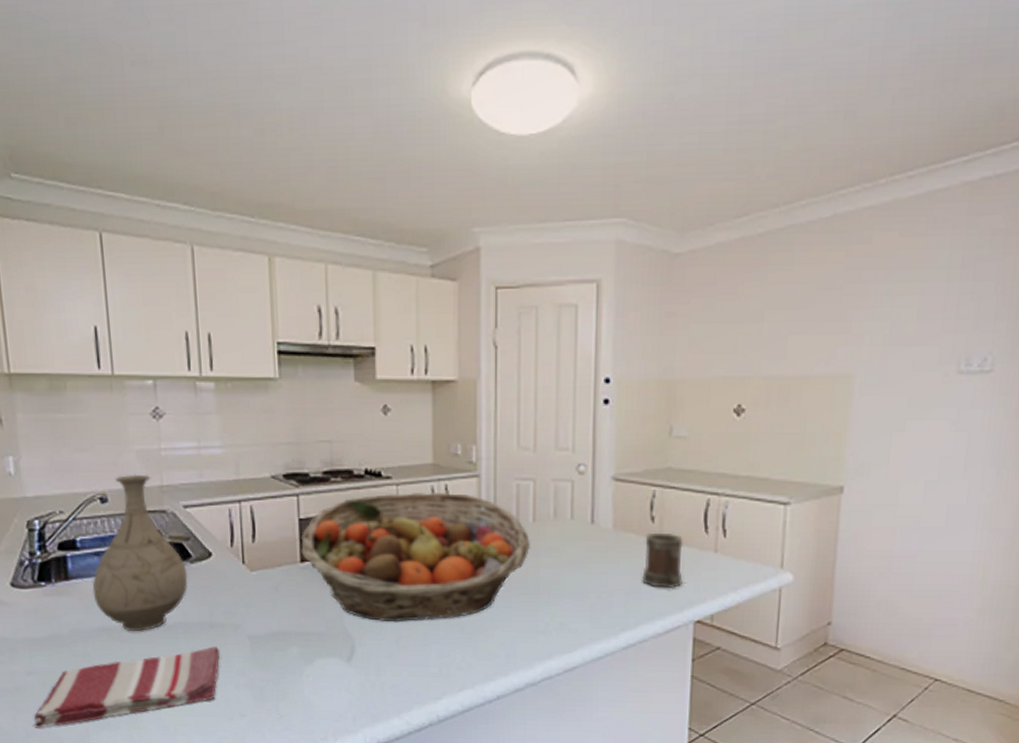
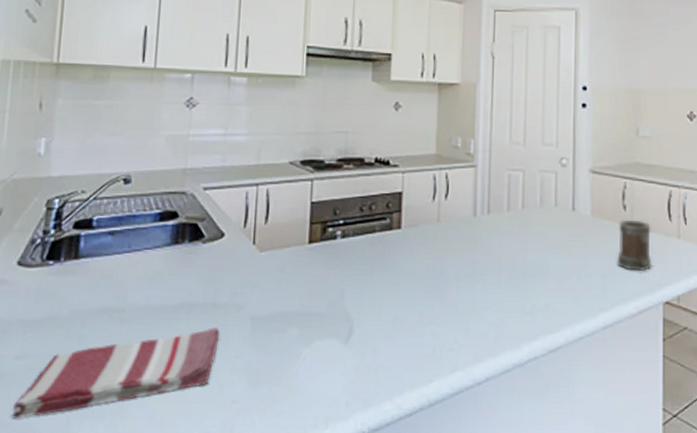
vase: present [92,474,188,632] -> none [100,157,198,313]
fruit basket: present [301,491,531,623] -> none [310,179,520,303]

